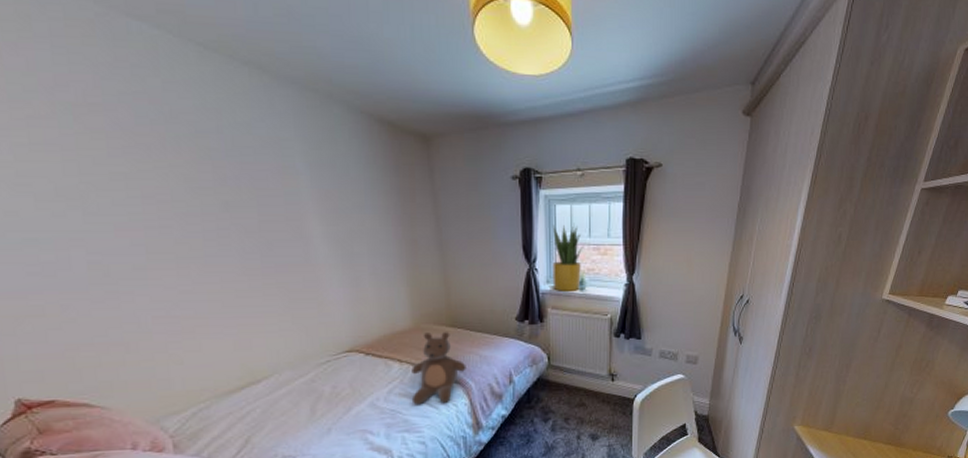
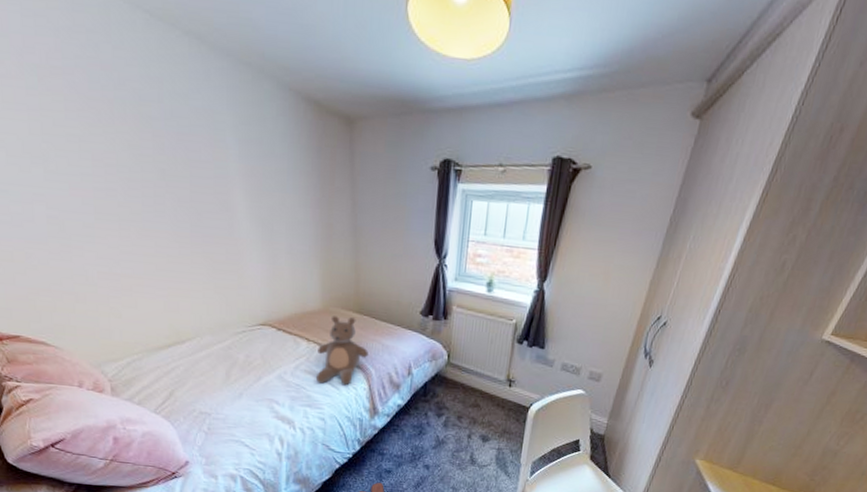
planter: present [552,224,584,291] -> none [460,222,497,292]

